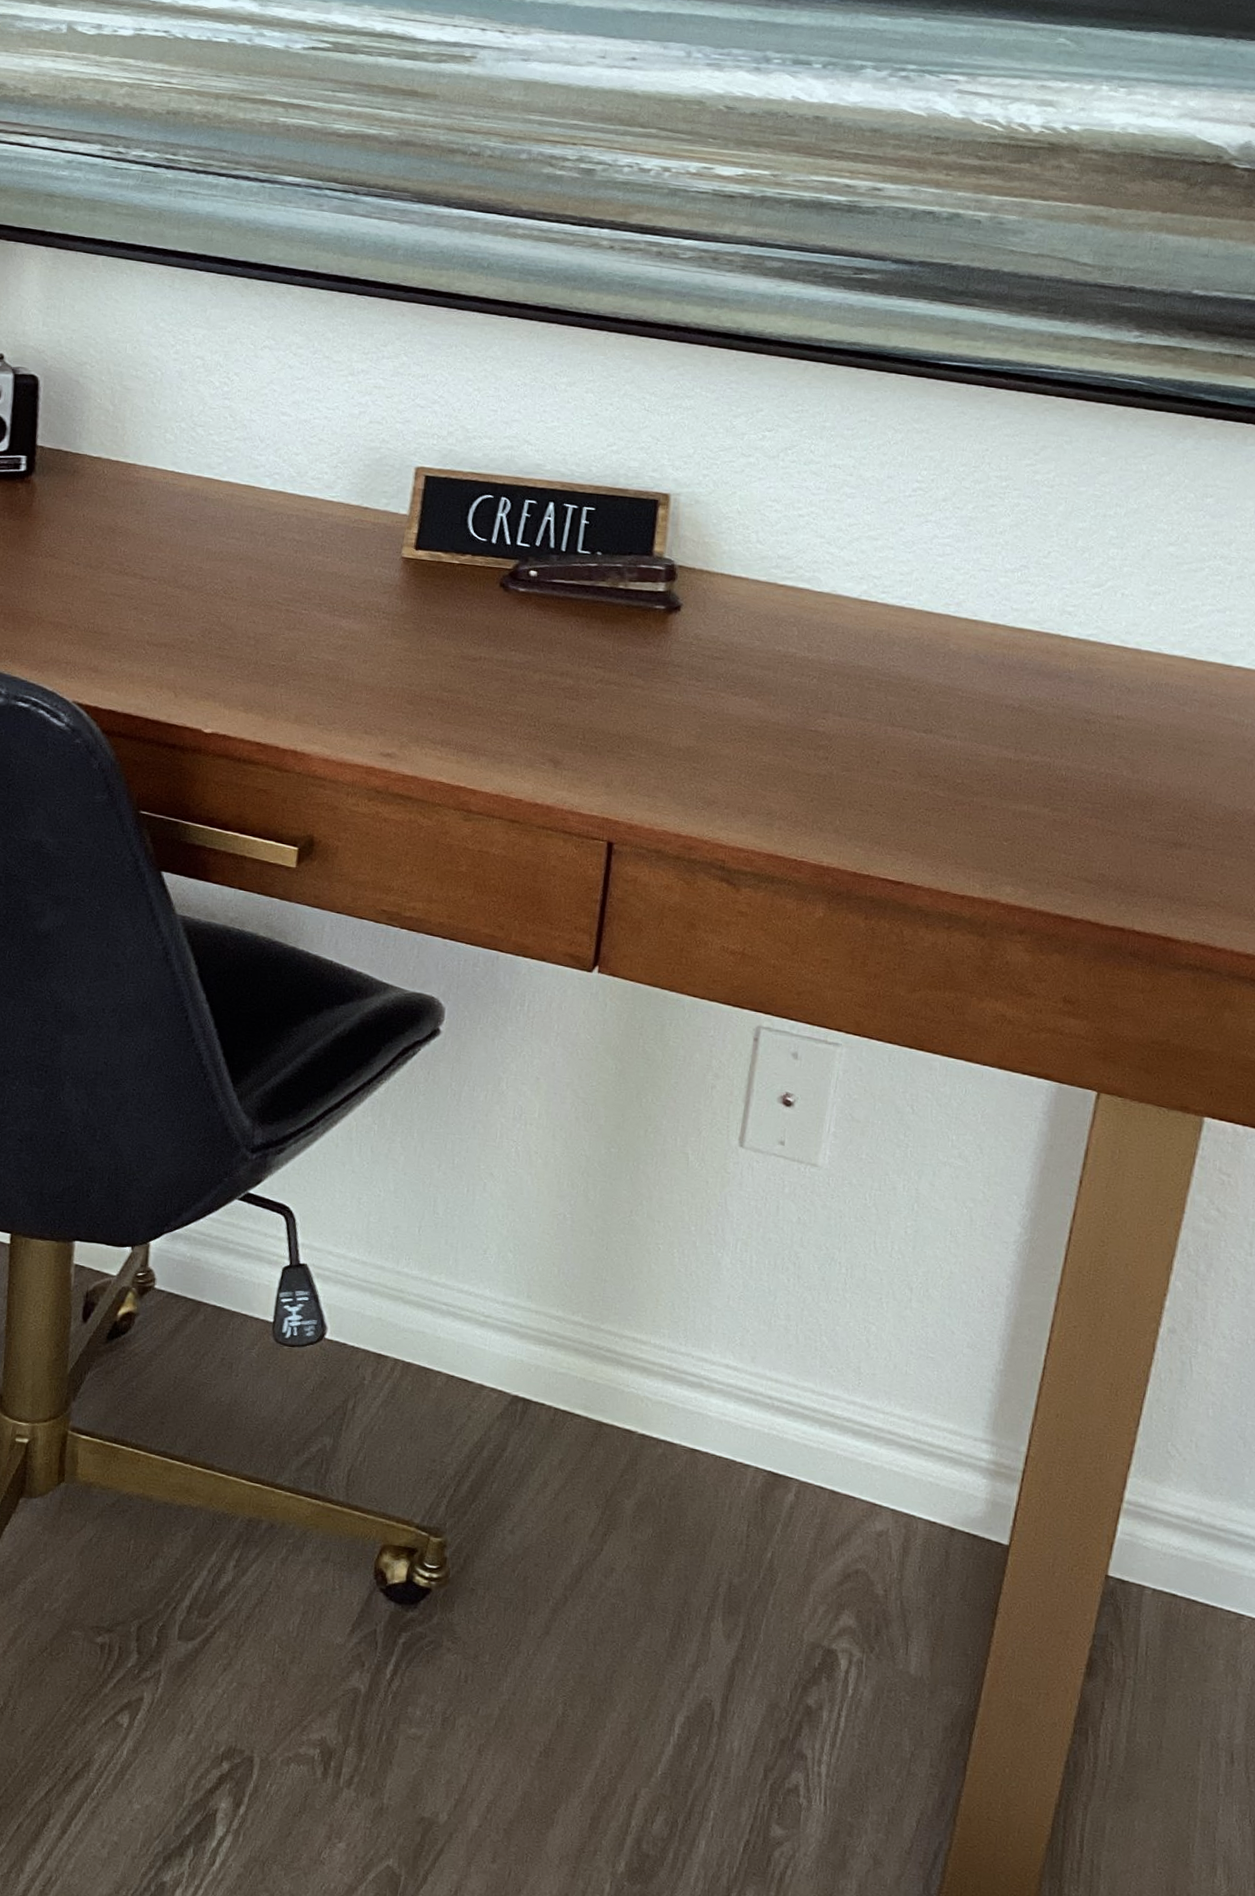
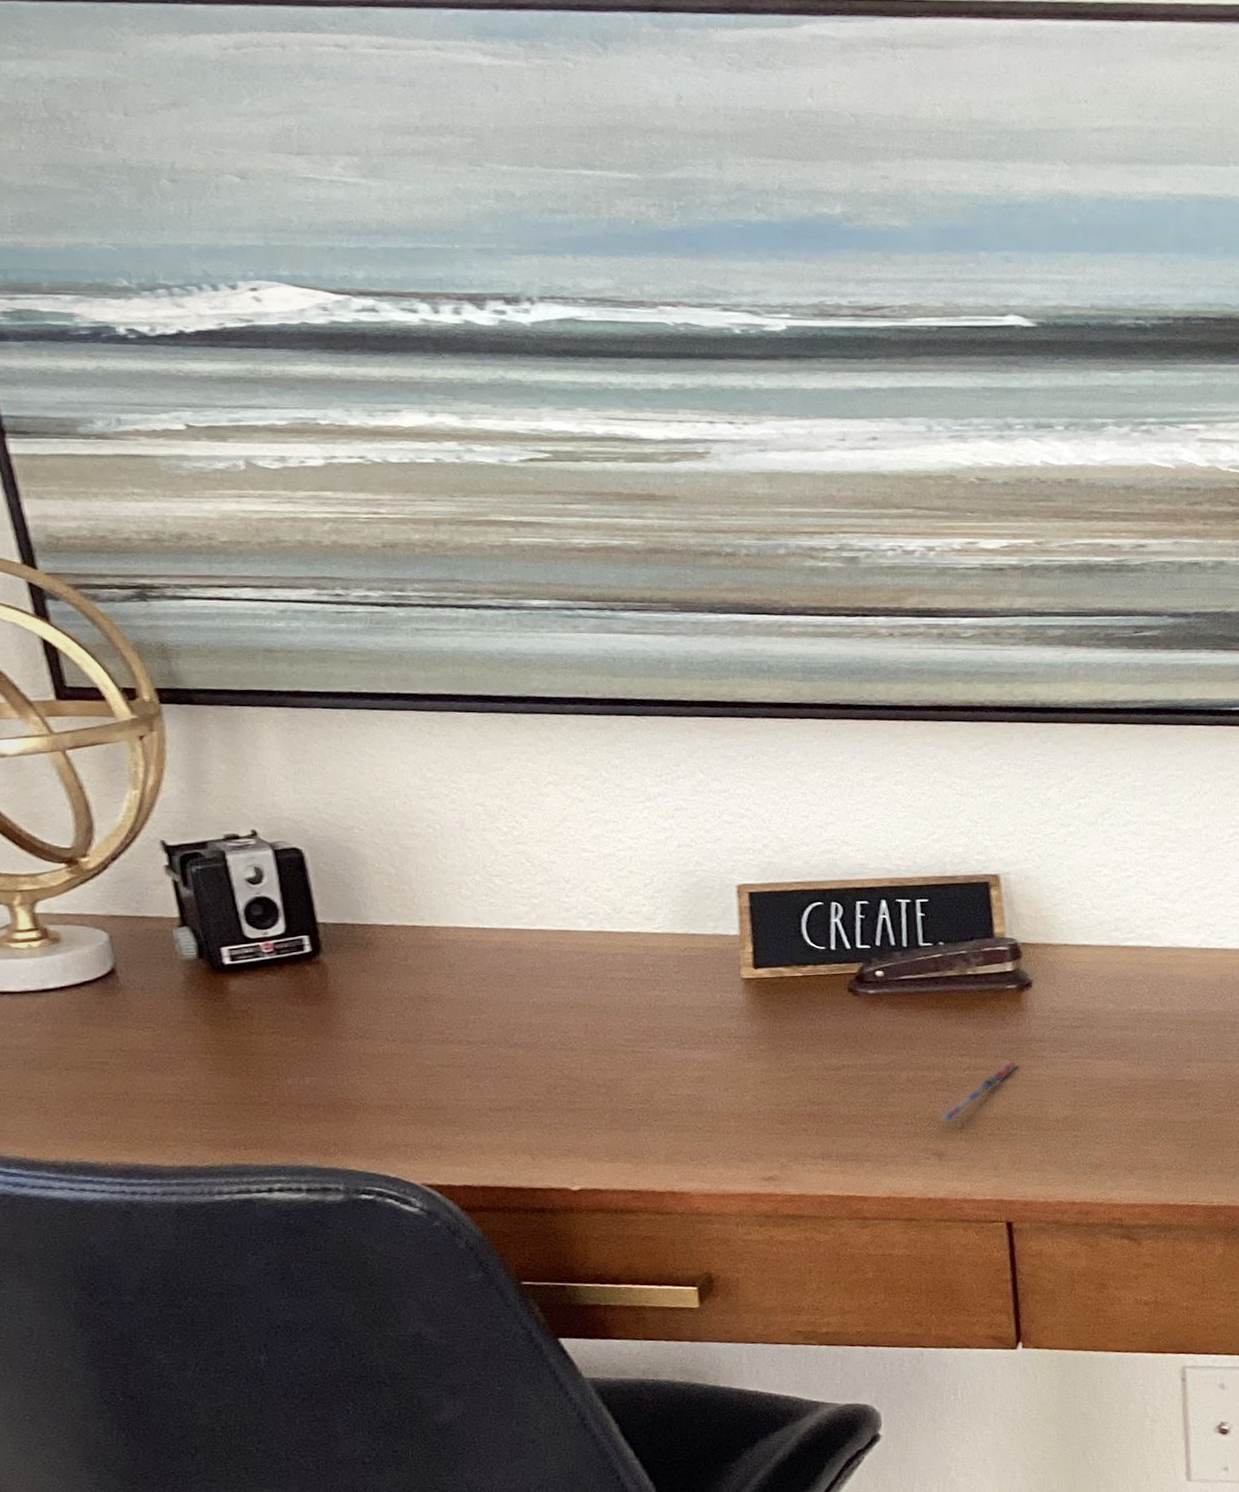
pen: none [560,680,650,734] -> present [937,1060,1018,1125]

